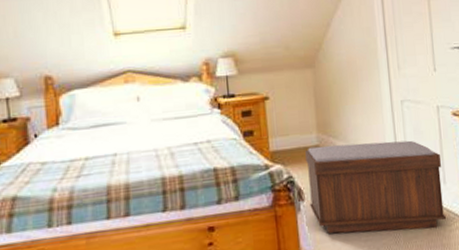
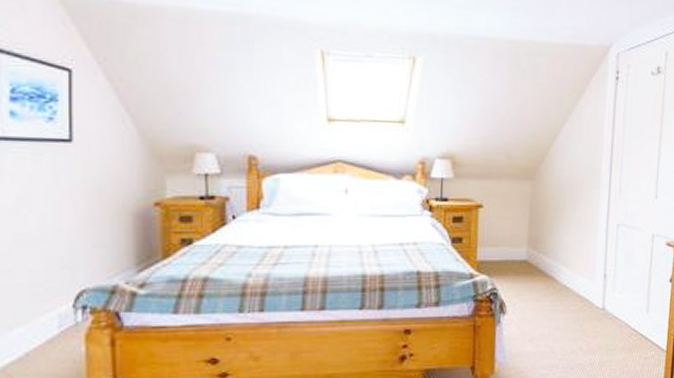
bench: present [305,140,447,234] -> none [510,261,647,354]

